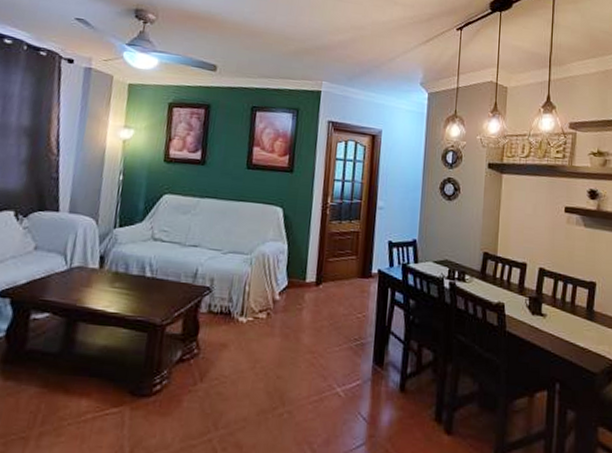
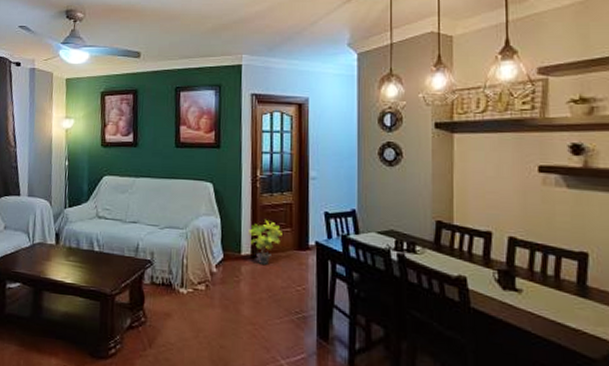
potted plant: none [313,248,348,292] -> present [247,220,282,265]

